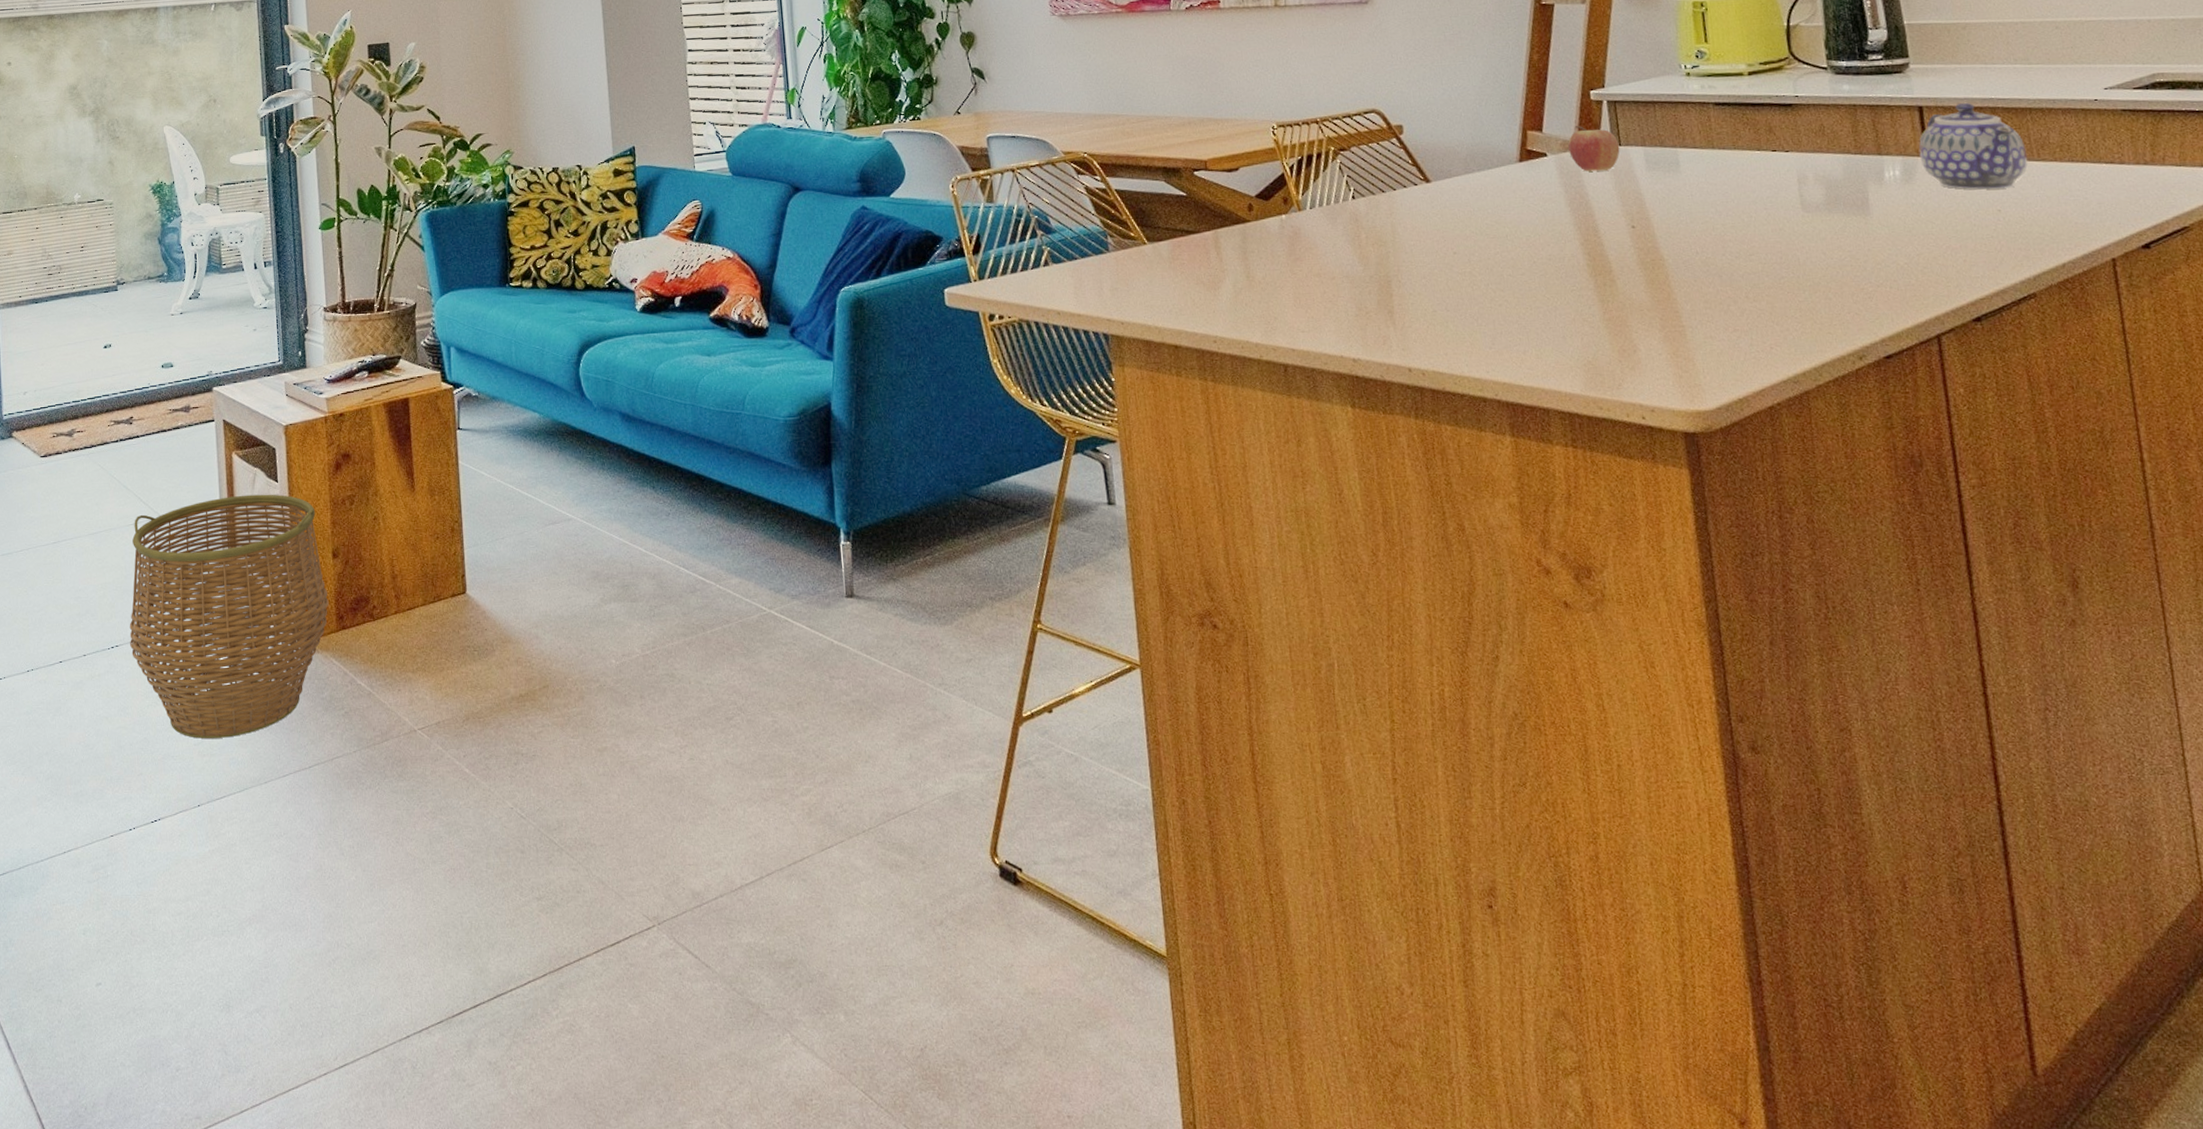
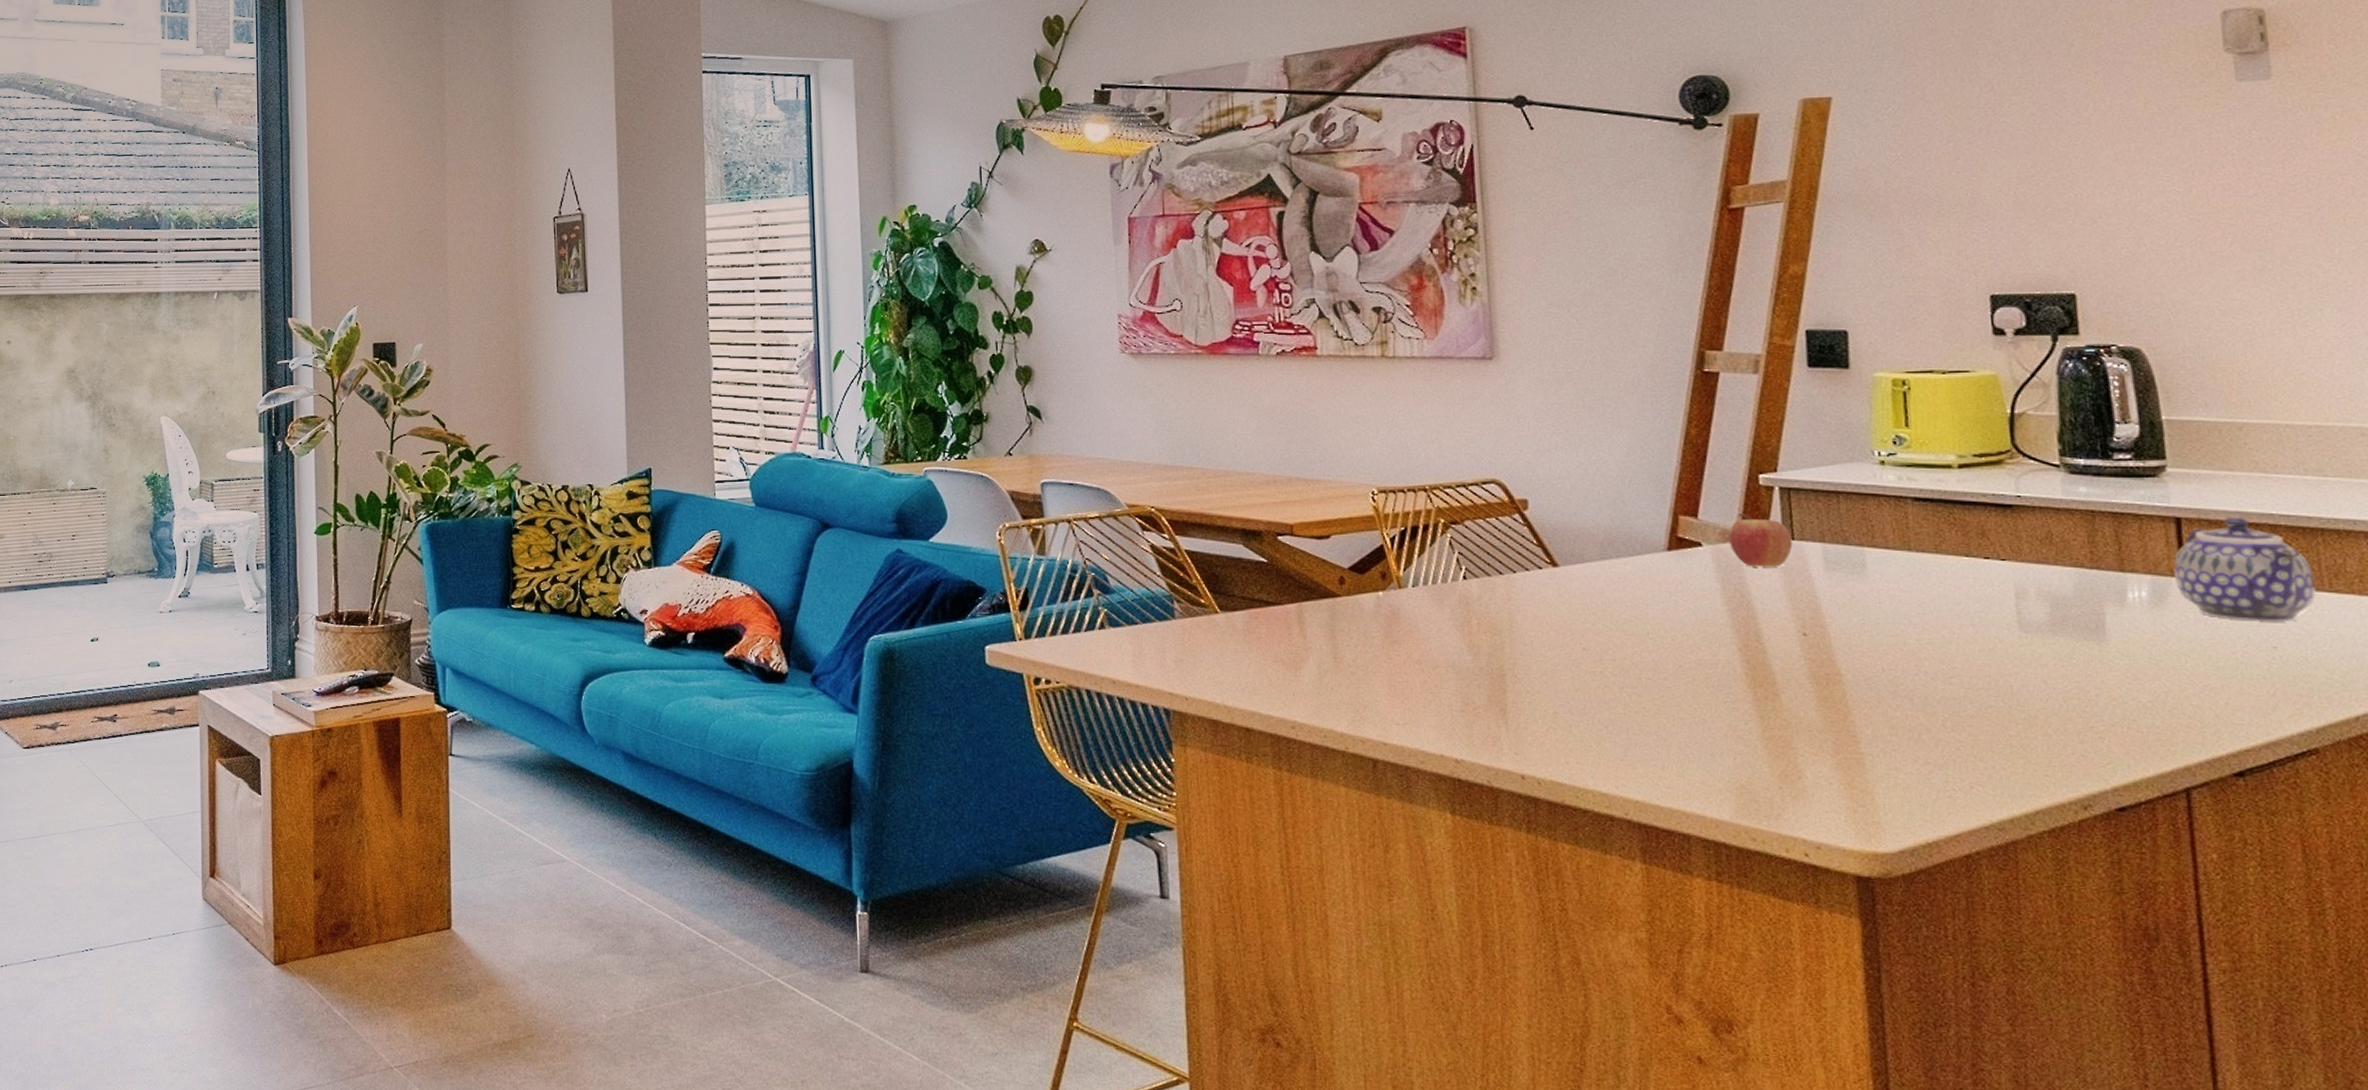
basket: present [129,494,329,738] -> none [104,805,308,1056]

